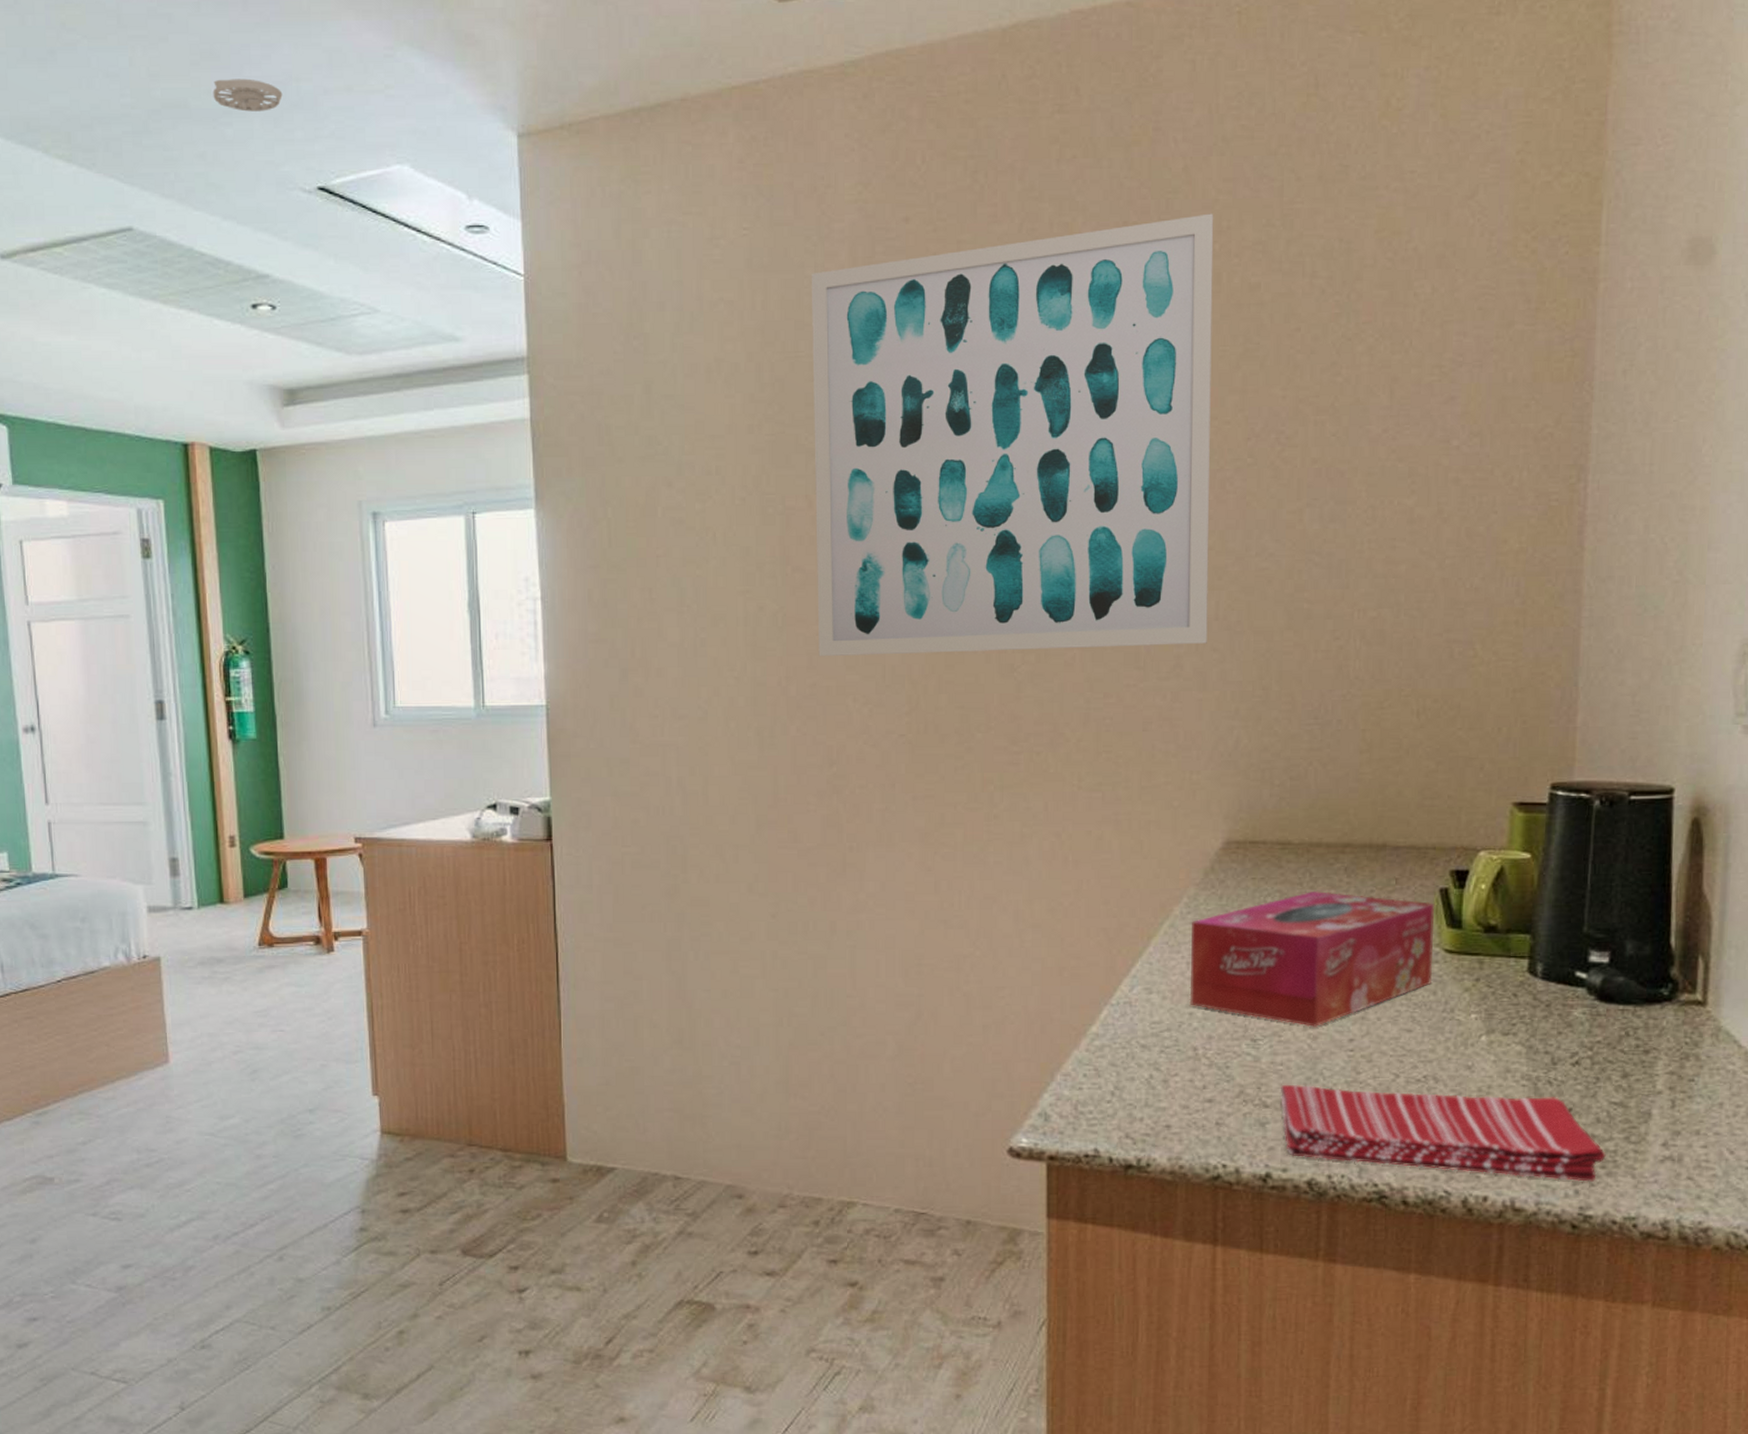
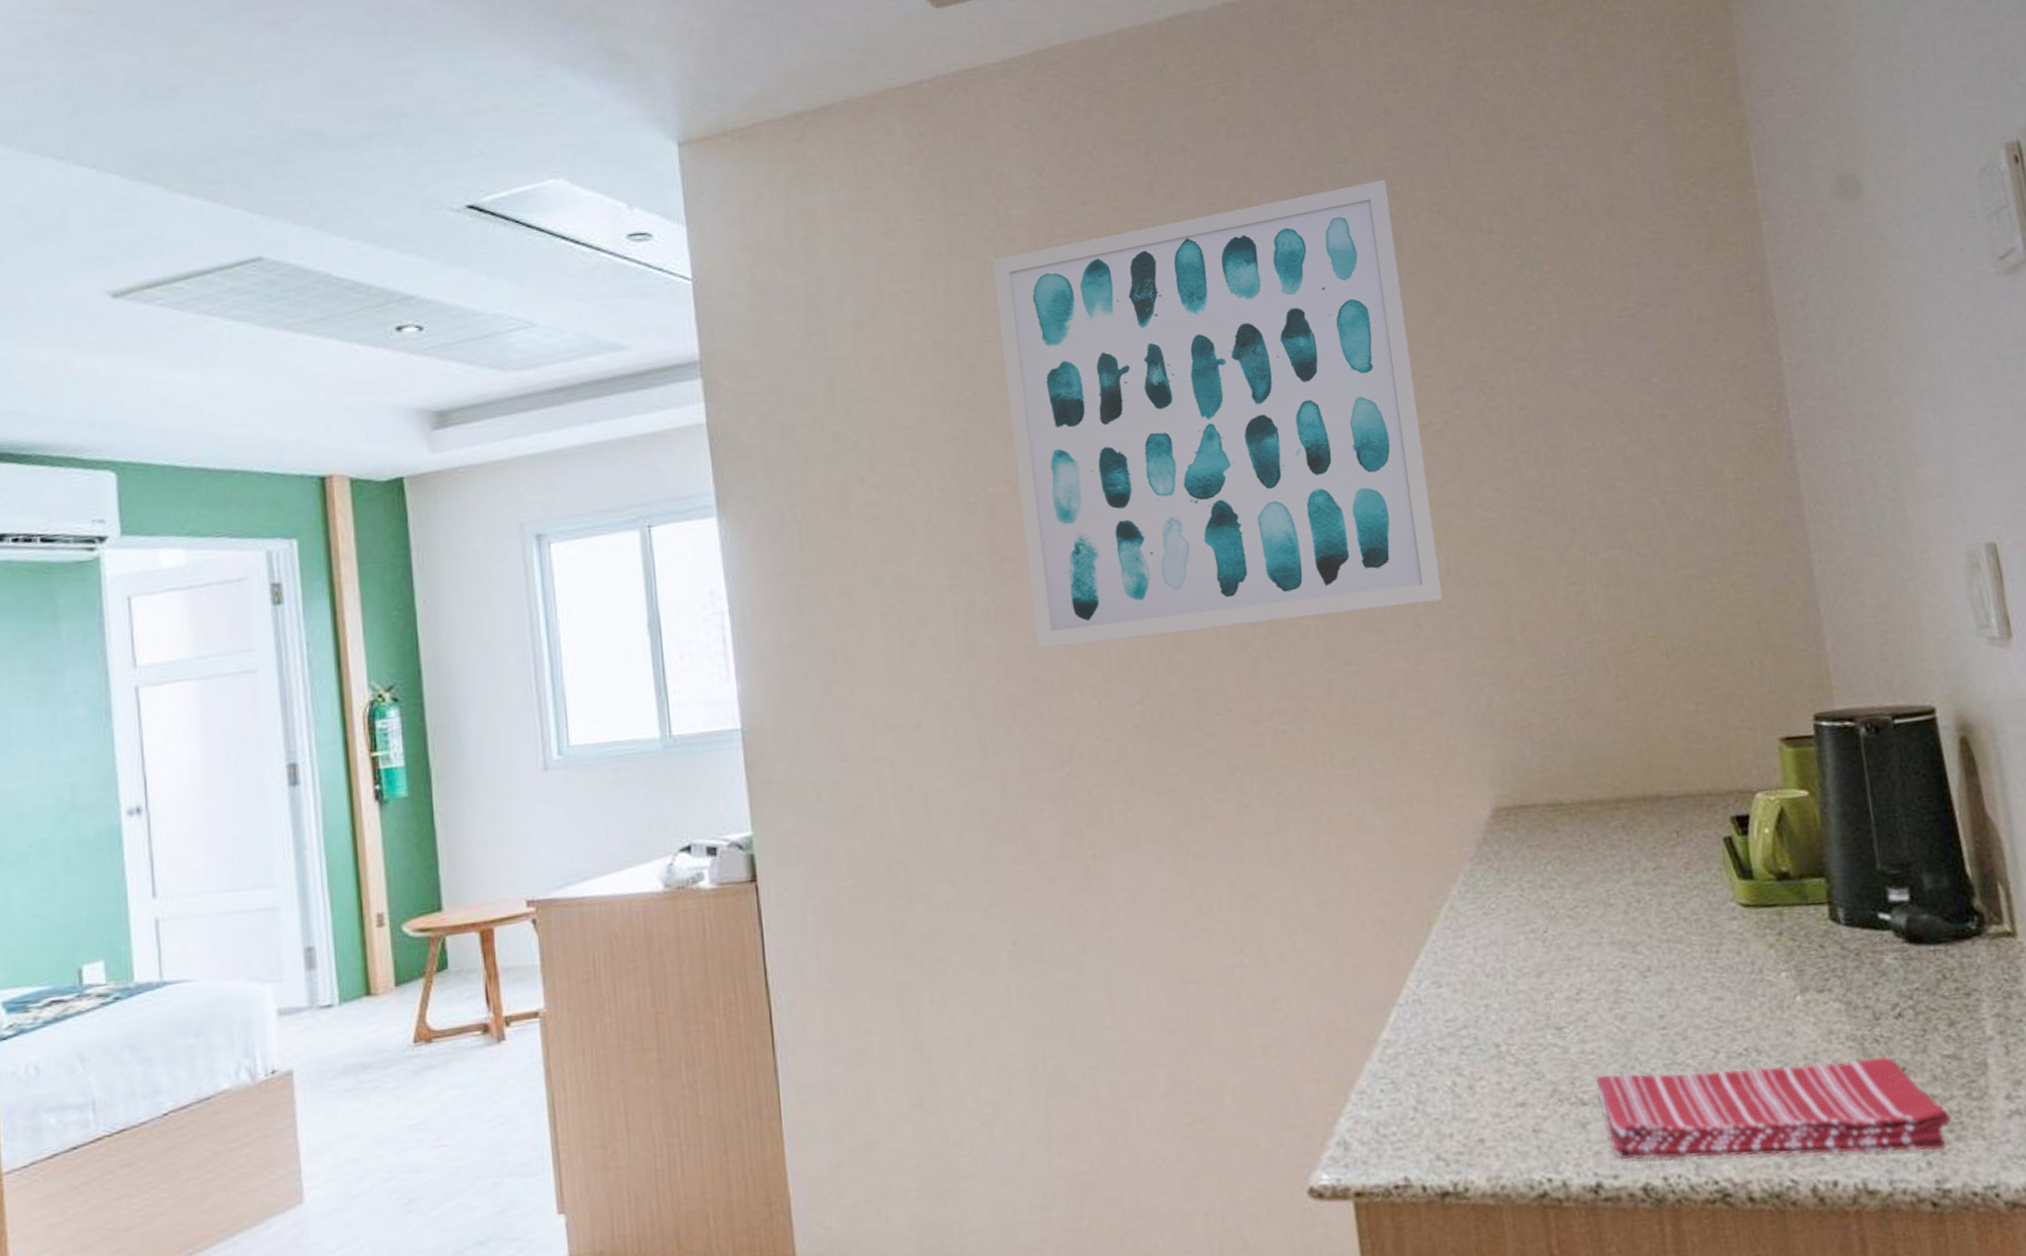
smoke detector: present [213,78,283,112] -> none [351,104,427,136]
tissue box: present [1189,890,1435,1028] -> none [1472,853,1733,1007]

